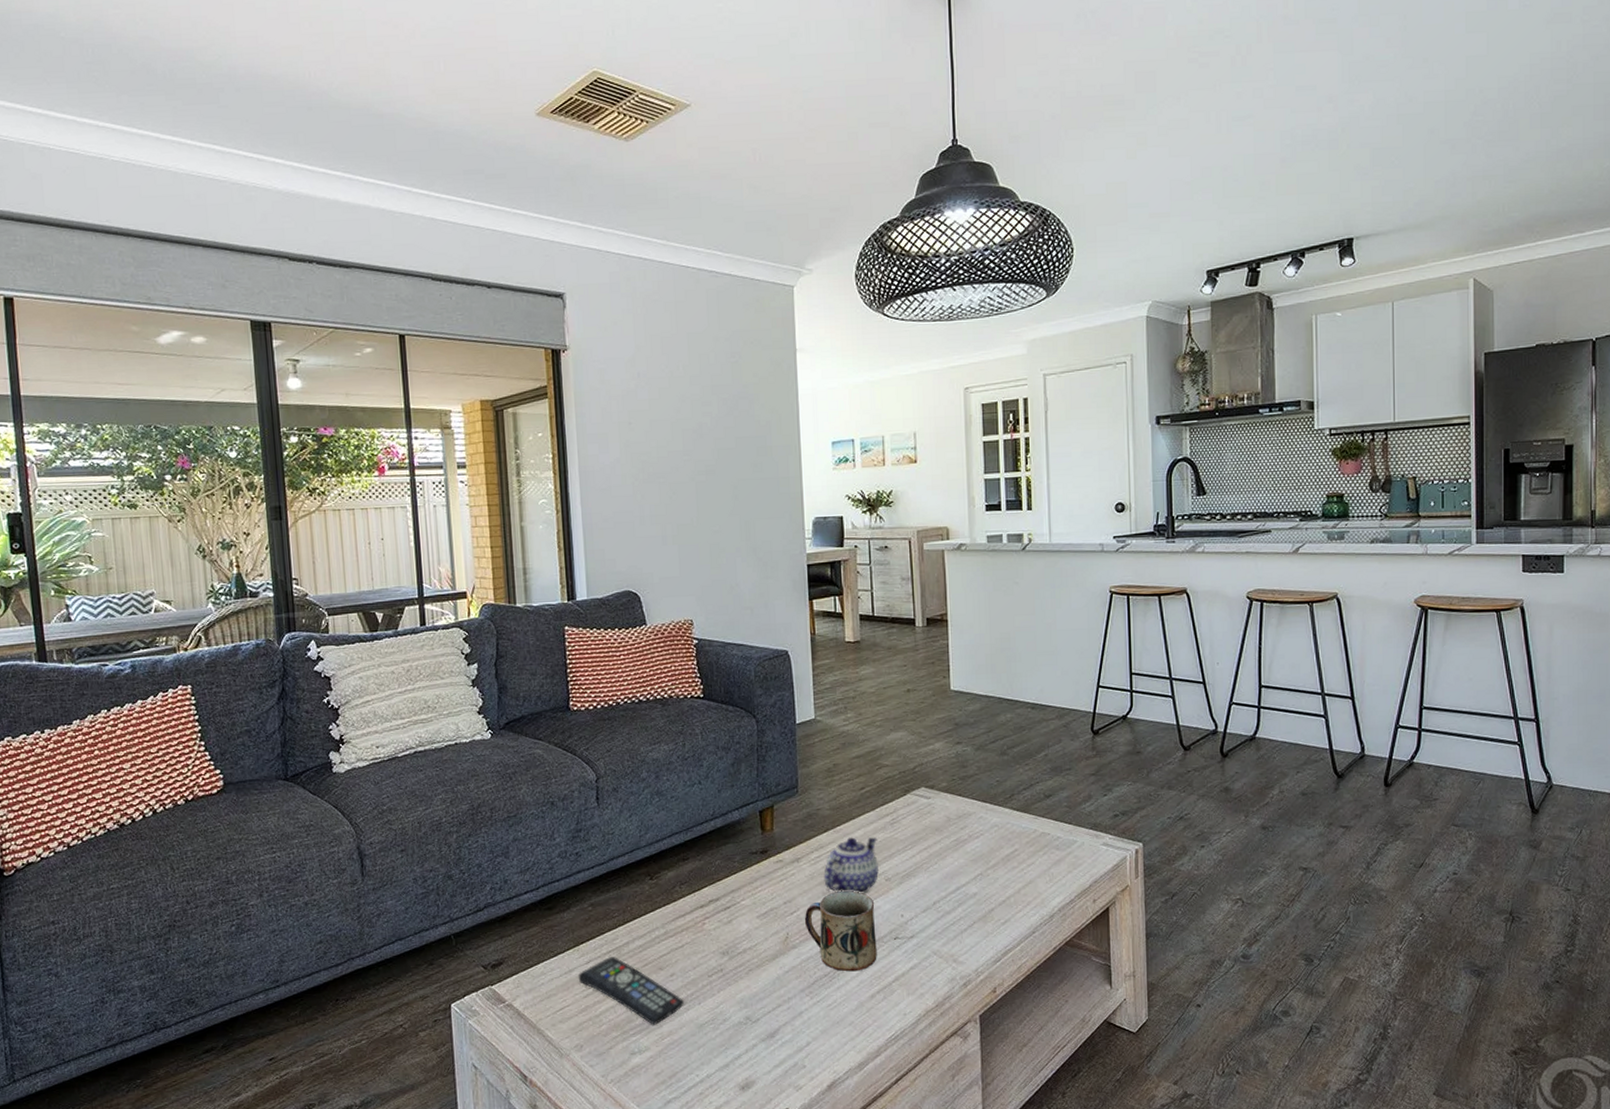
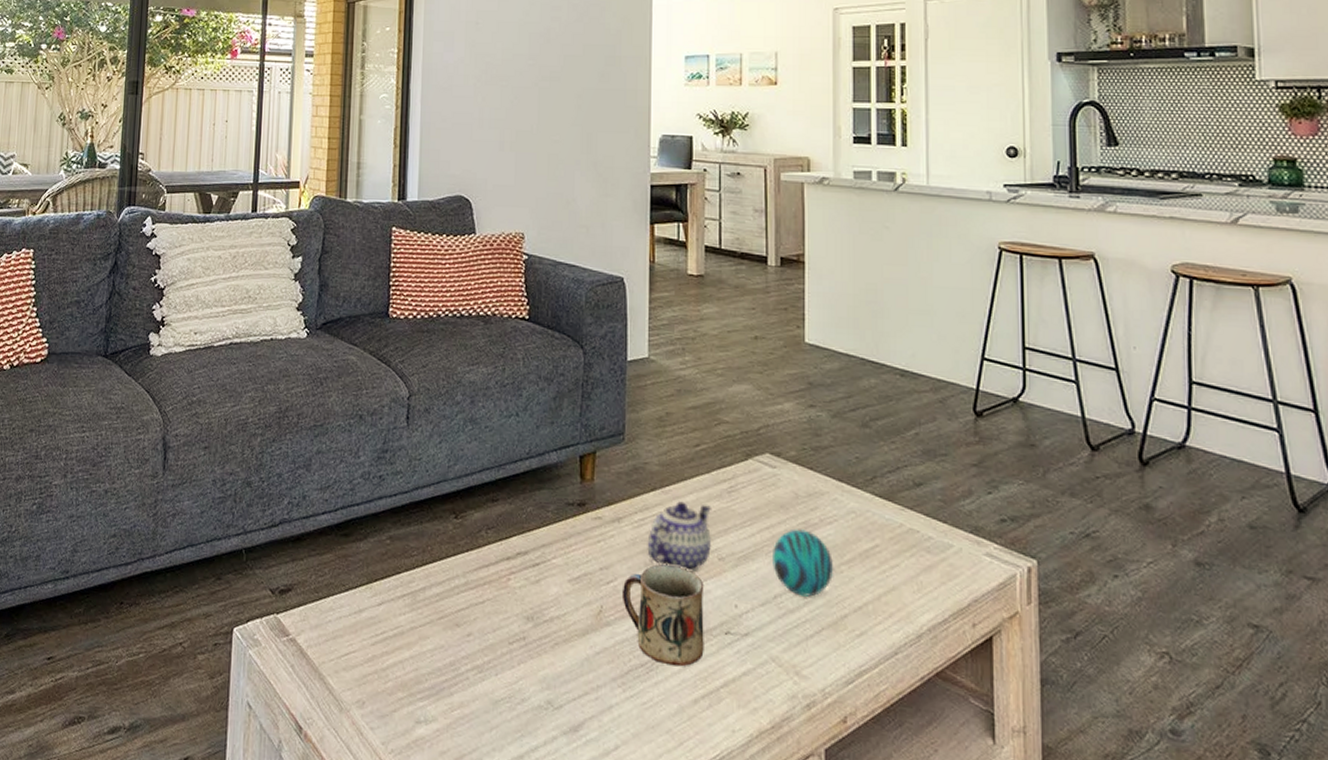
remote control: present [578,957,685,1025] -> none [367,601,481,692]
decorative ball: none [930,845,981,899] -> present [773,529,833,597]

